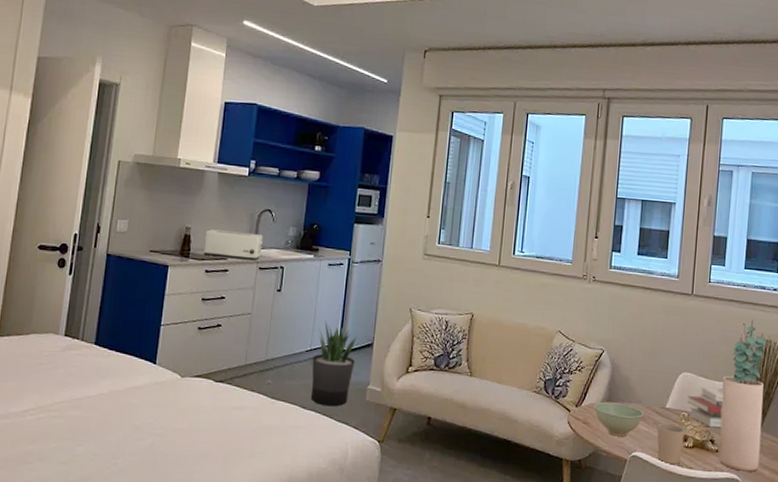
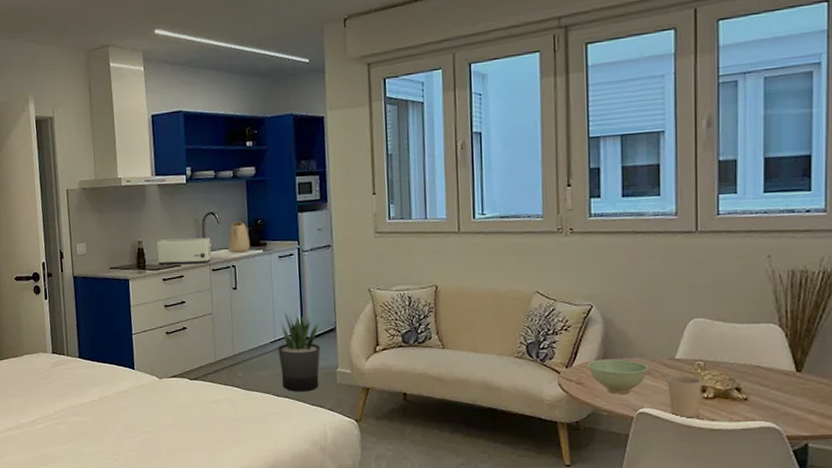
kettle: none [279,223,303,255] -> present [227,221,250,253]
books: present [687,387,724,428] -> none [701,331,748,375]
vase: present [719,319,767,472] -> none [746,249,803,419]

